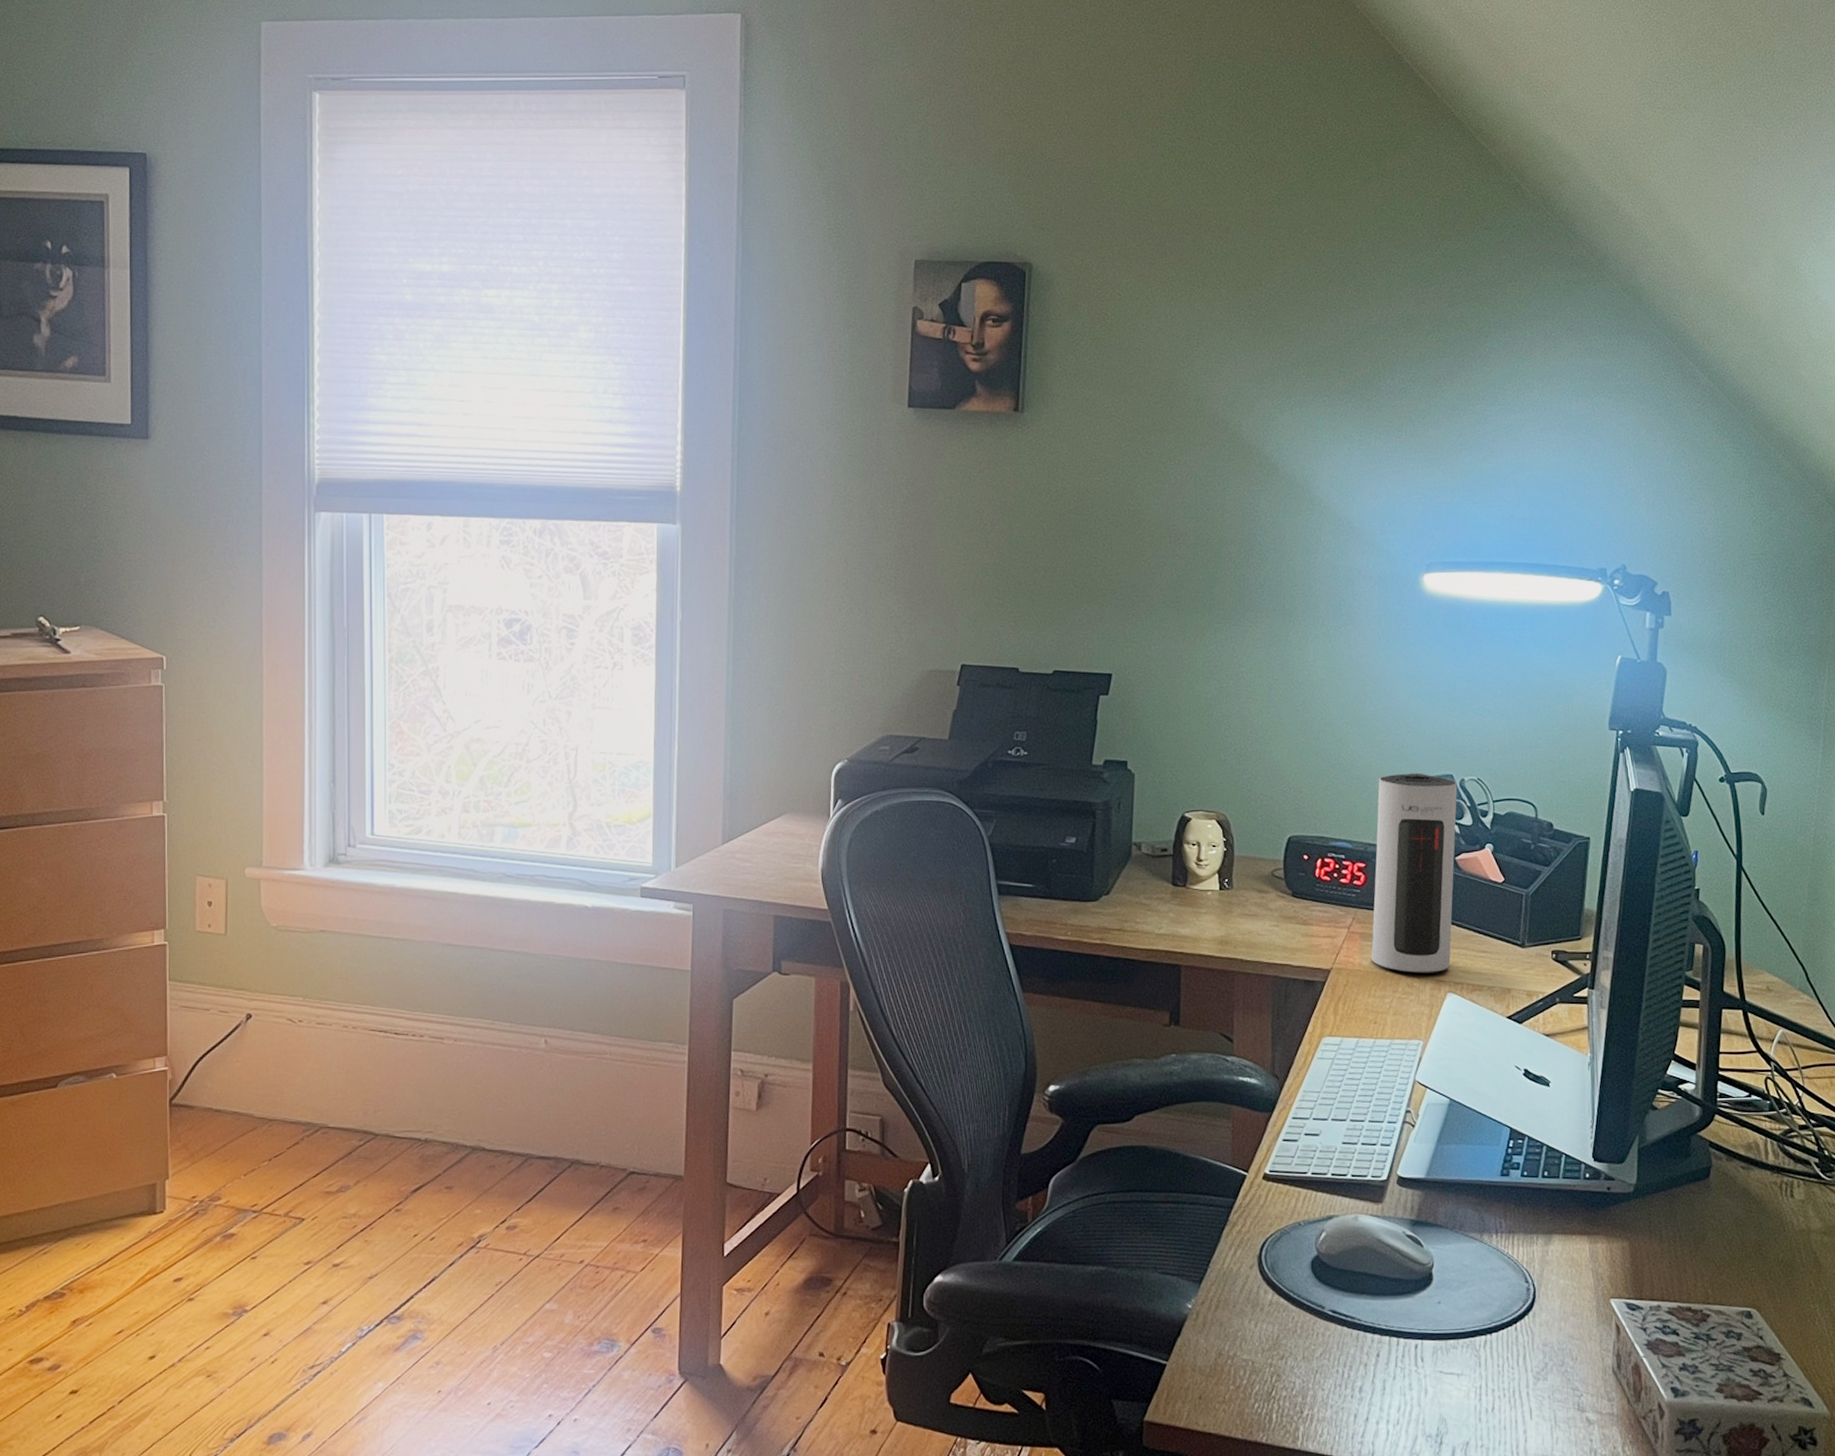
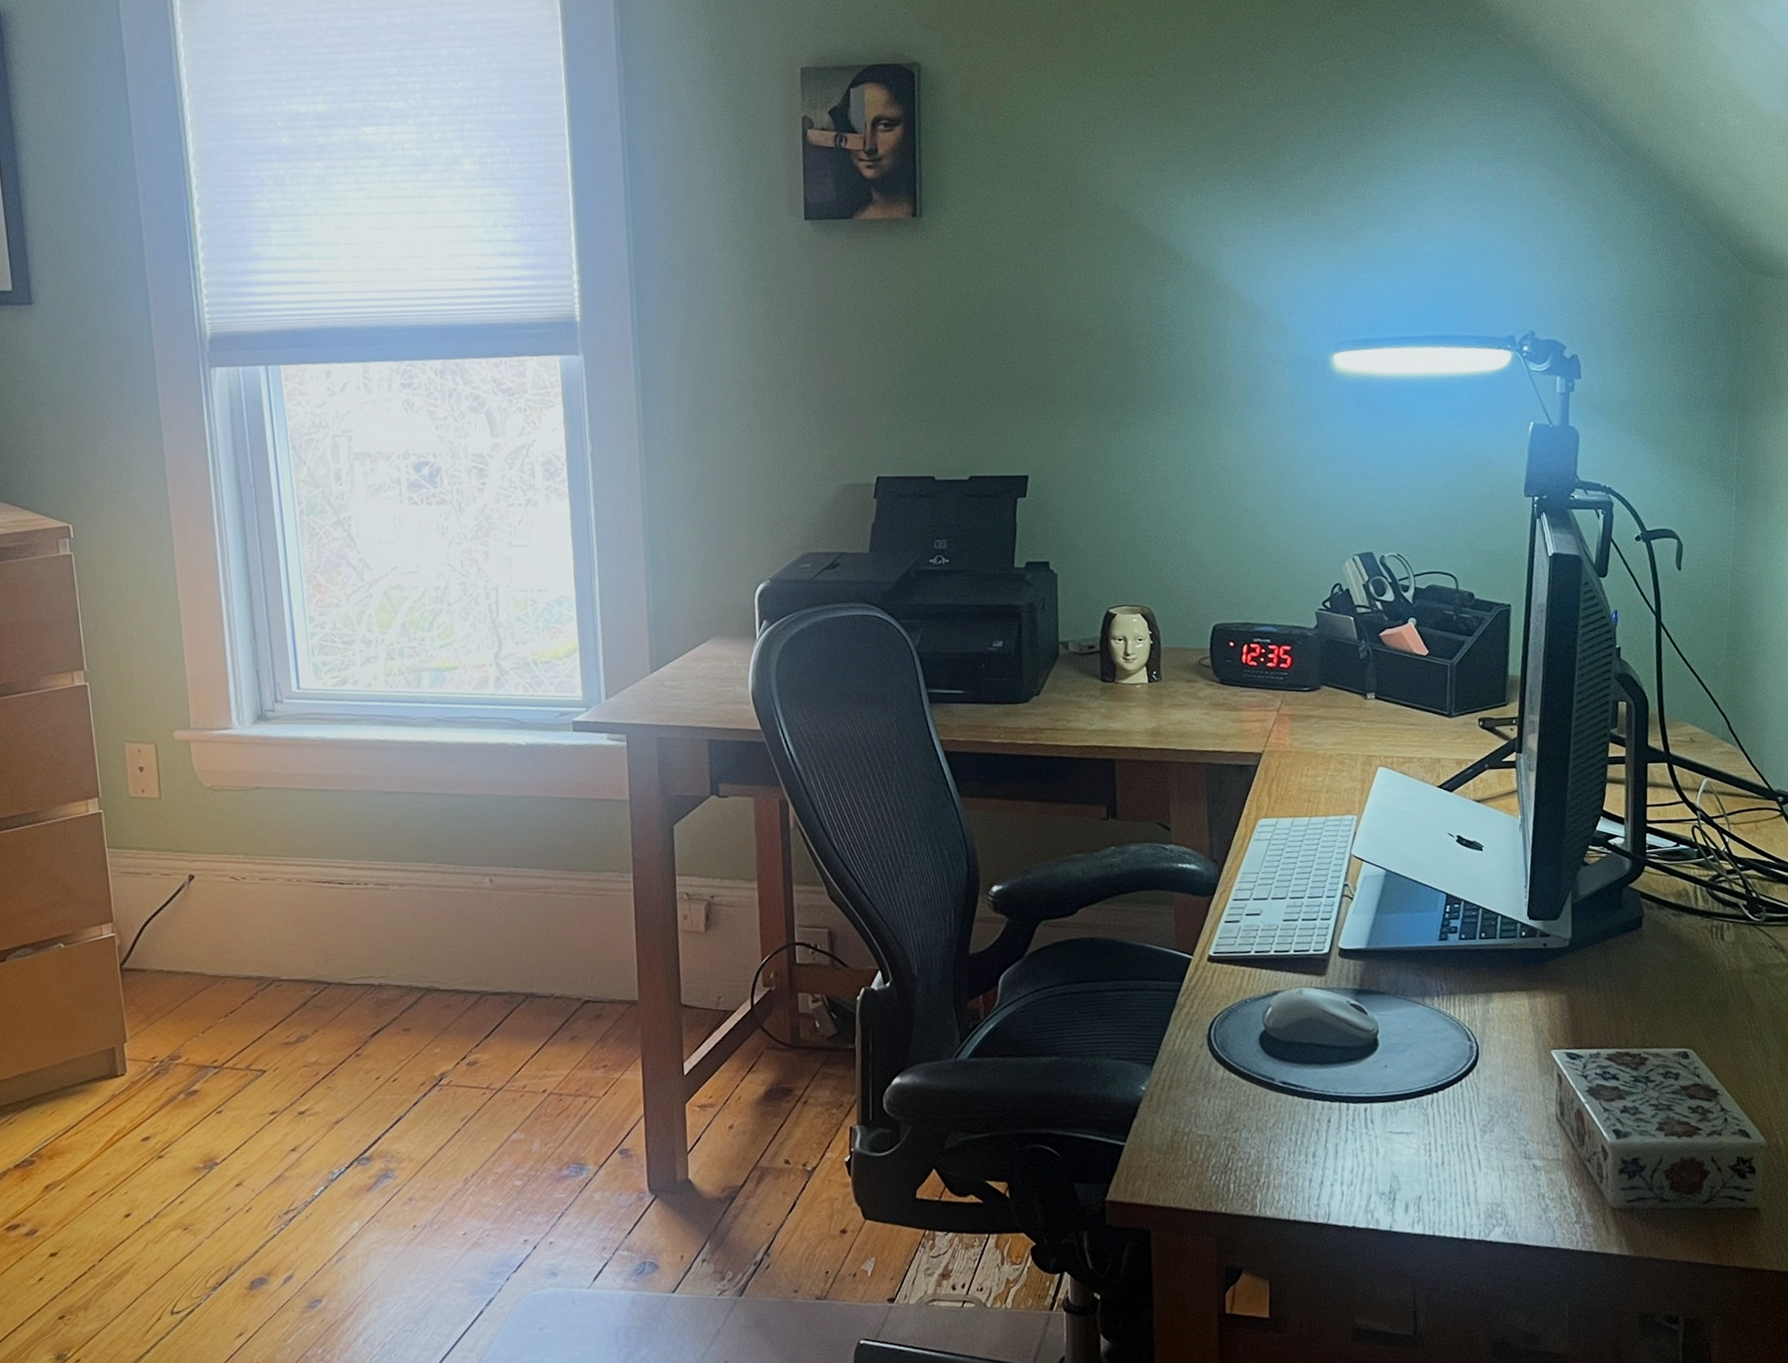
speaker: present [1371,773,1458,974] -> none [1299,552,1380,751]

